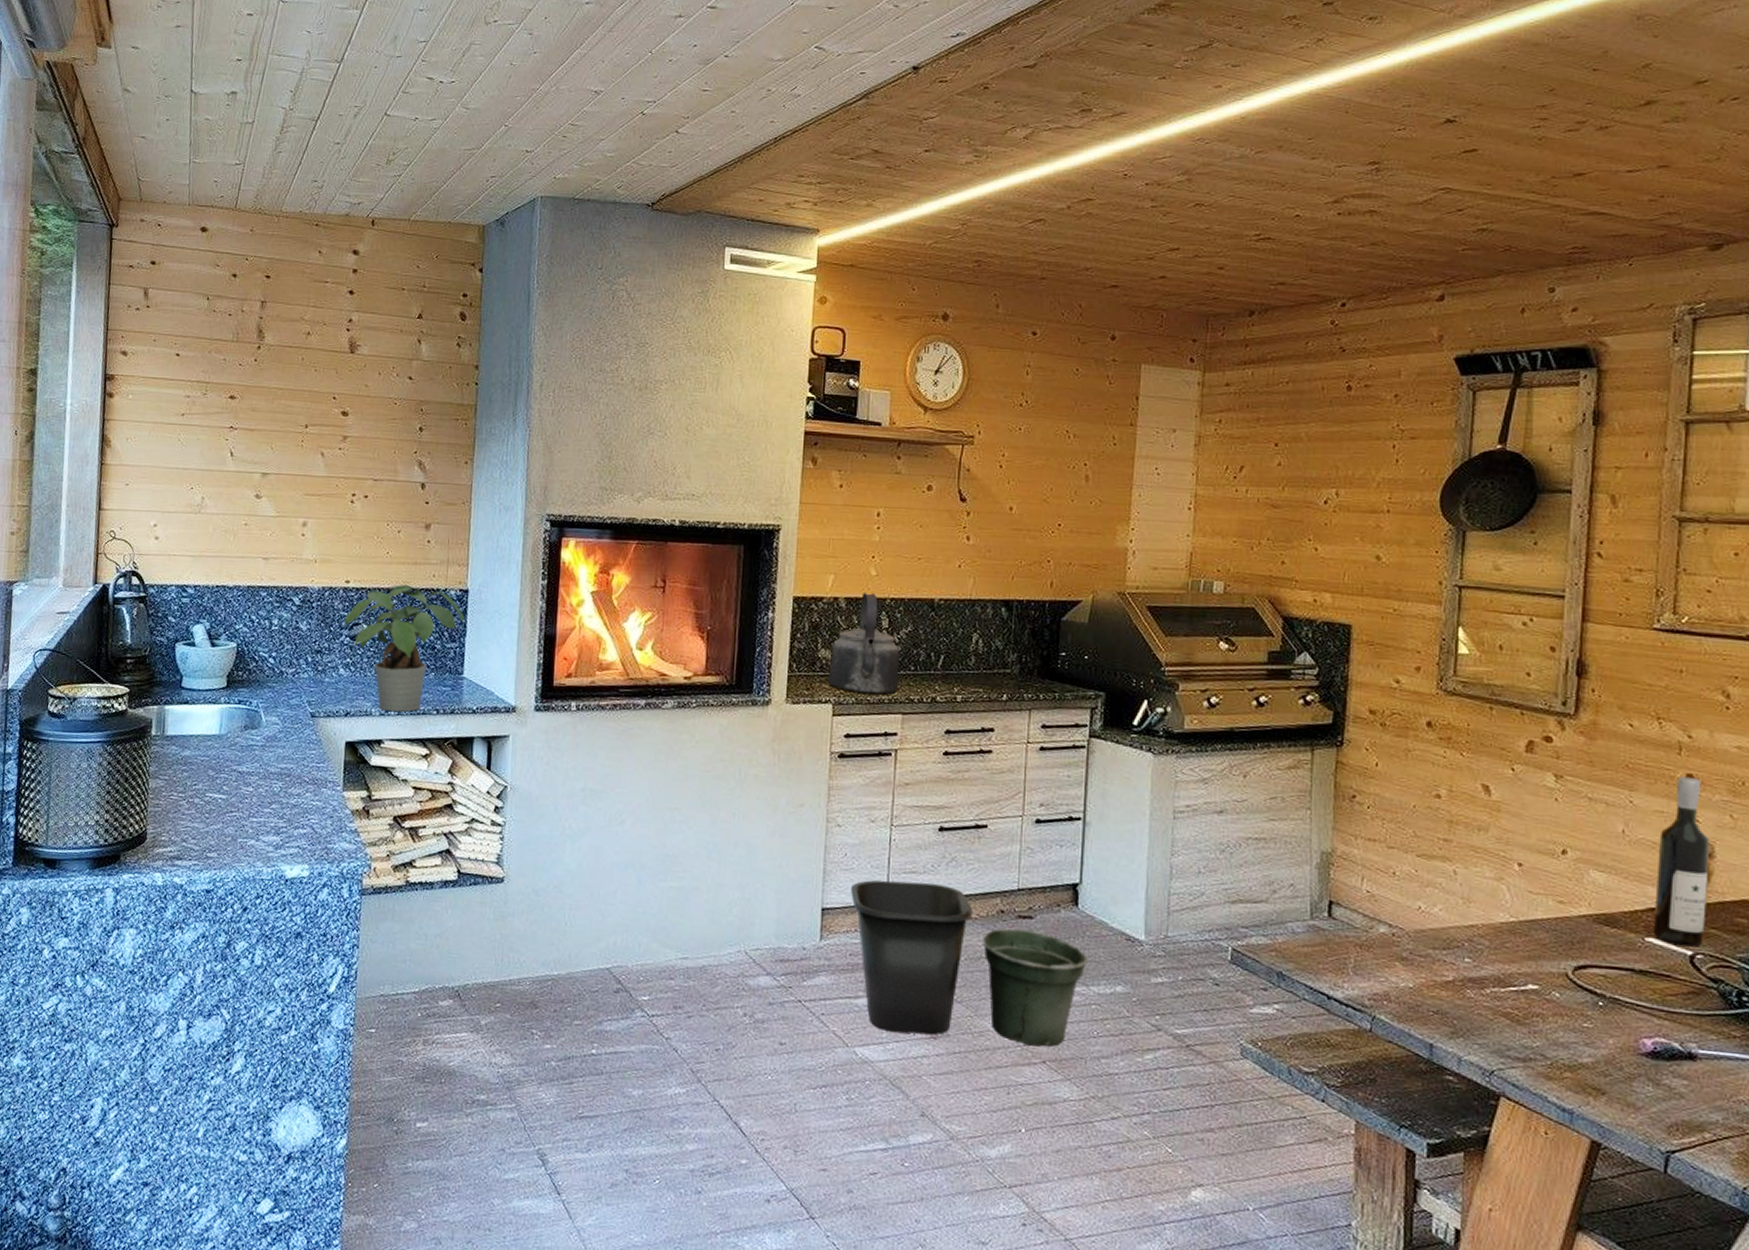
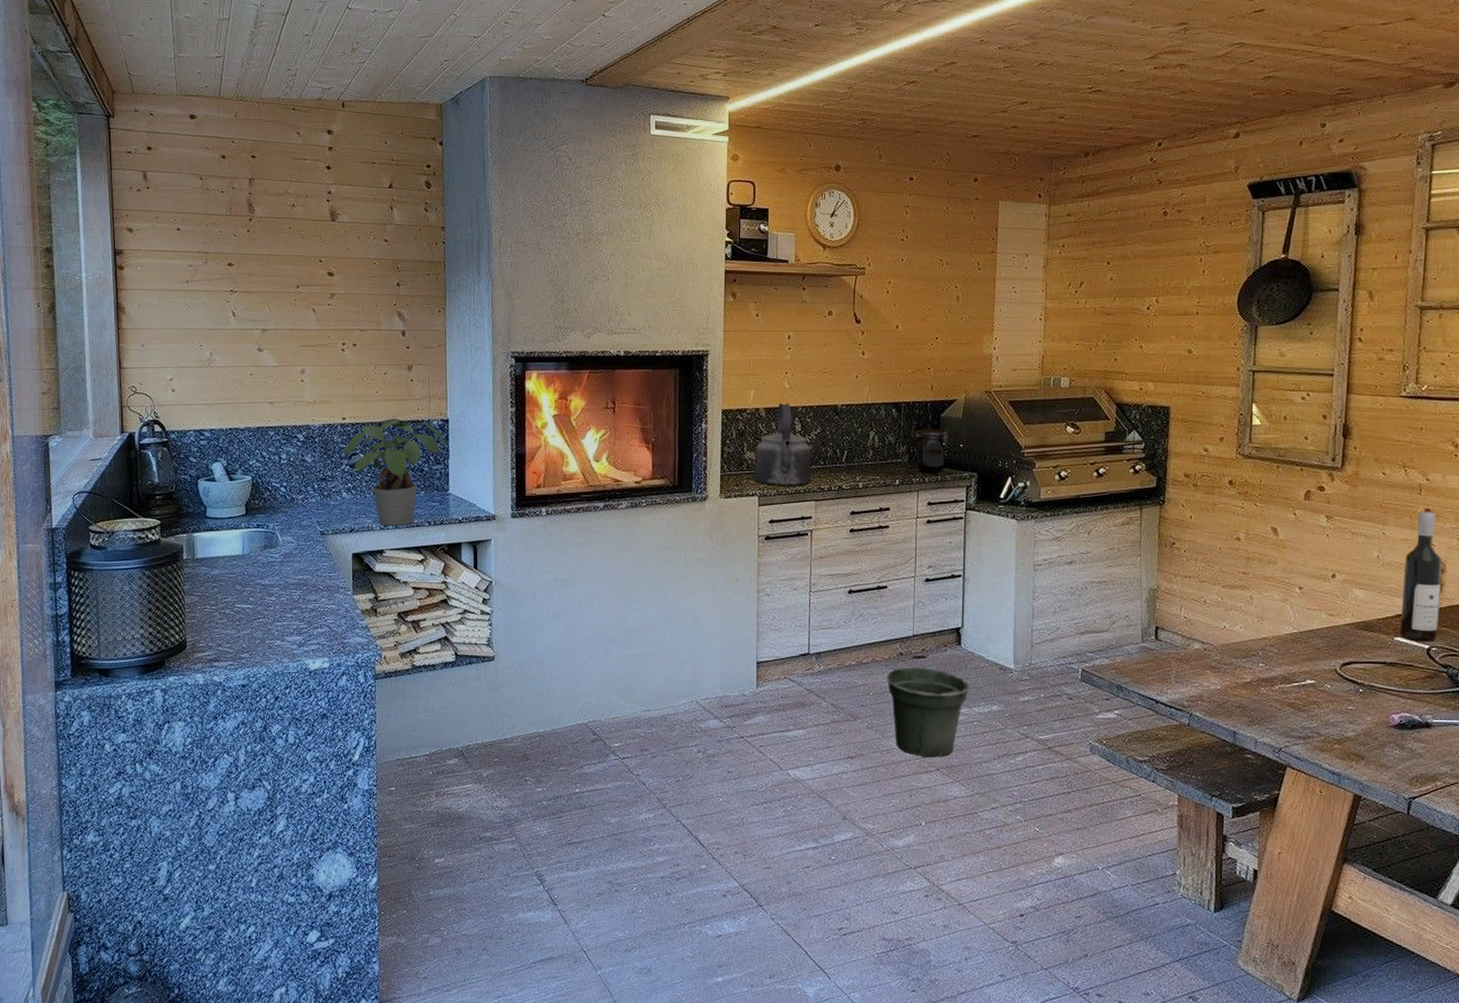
waste bin: present [851,879,974,1035] -> none [780,635,879,756]
jar: none [1029,634,1070,690] -> present [915,429,948,474]

